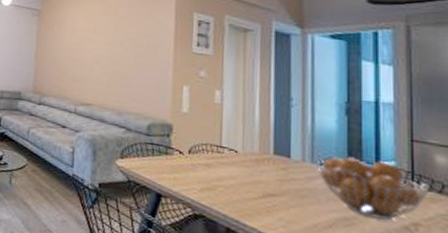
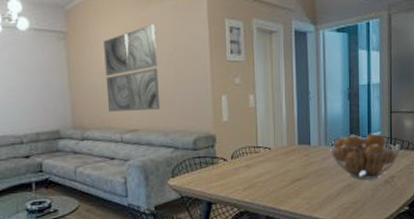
wall art: none [67,10,122,89] -> present [104,23,161,112]

